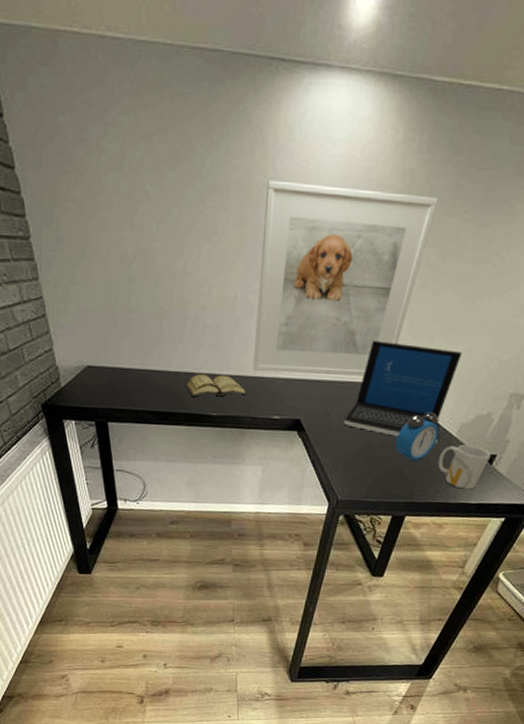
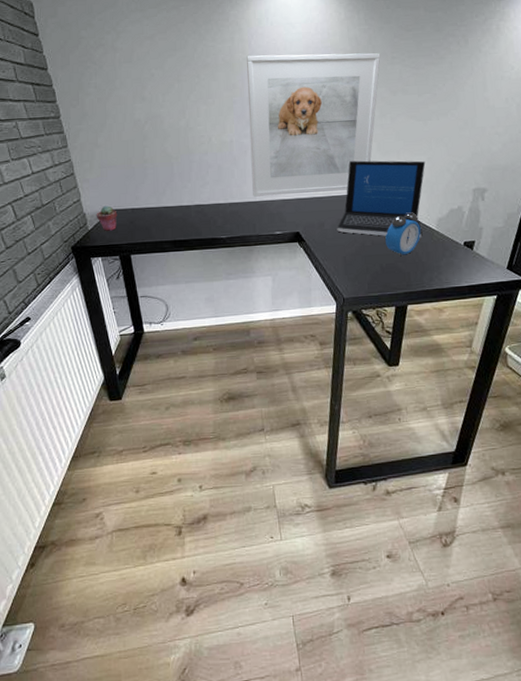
potted succulent: none [70,360,95,391] -> present [96,205,118,231]
diary: present [185,373,247,397] -> none [196,203,251,224]
mug: present [437,444,491,490] -> none [425,235,470,274]

